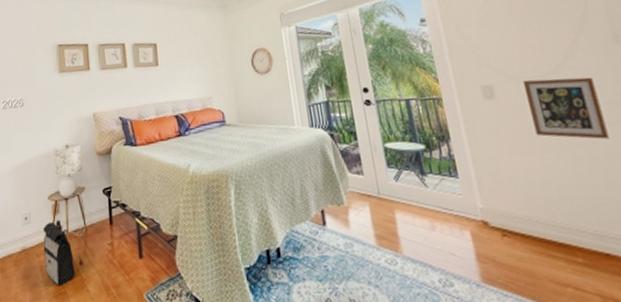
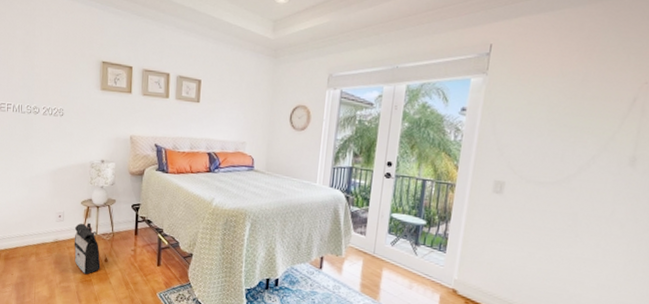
picture frame: present [523,77,609,140] -> none [526,183,595,246]

